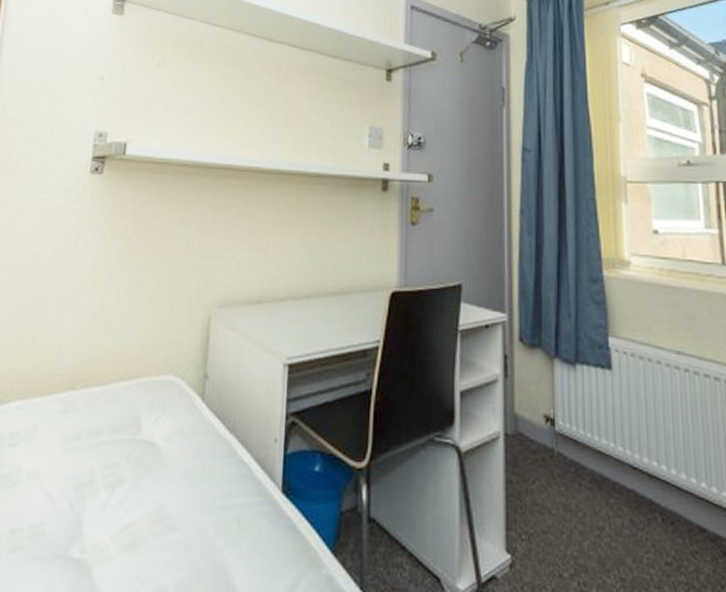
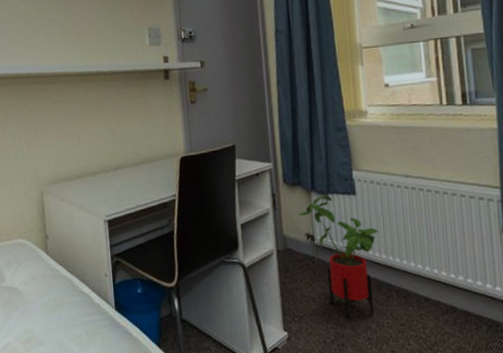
house plant: none [536,364,640,545] -> present [298,195,379,319]

